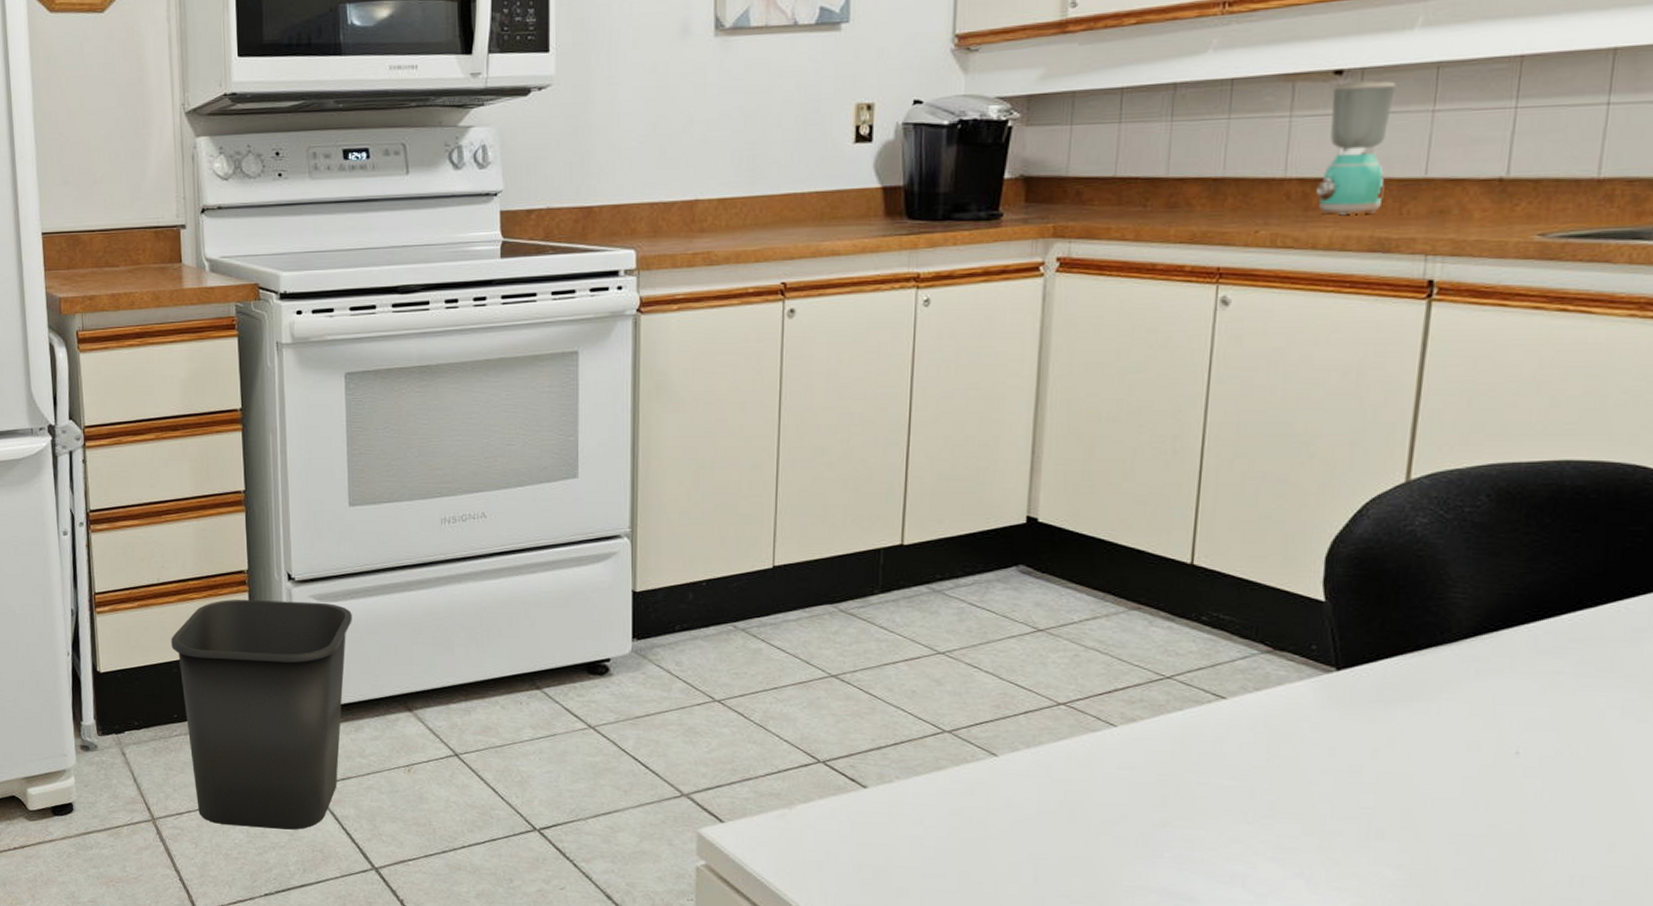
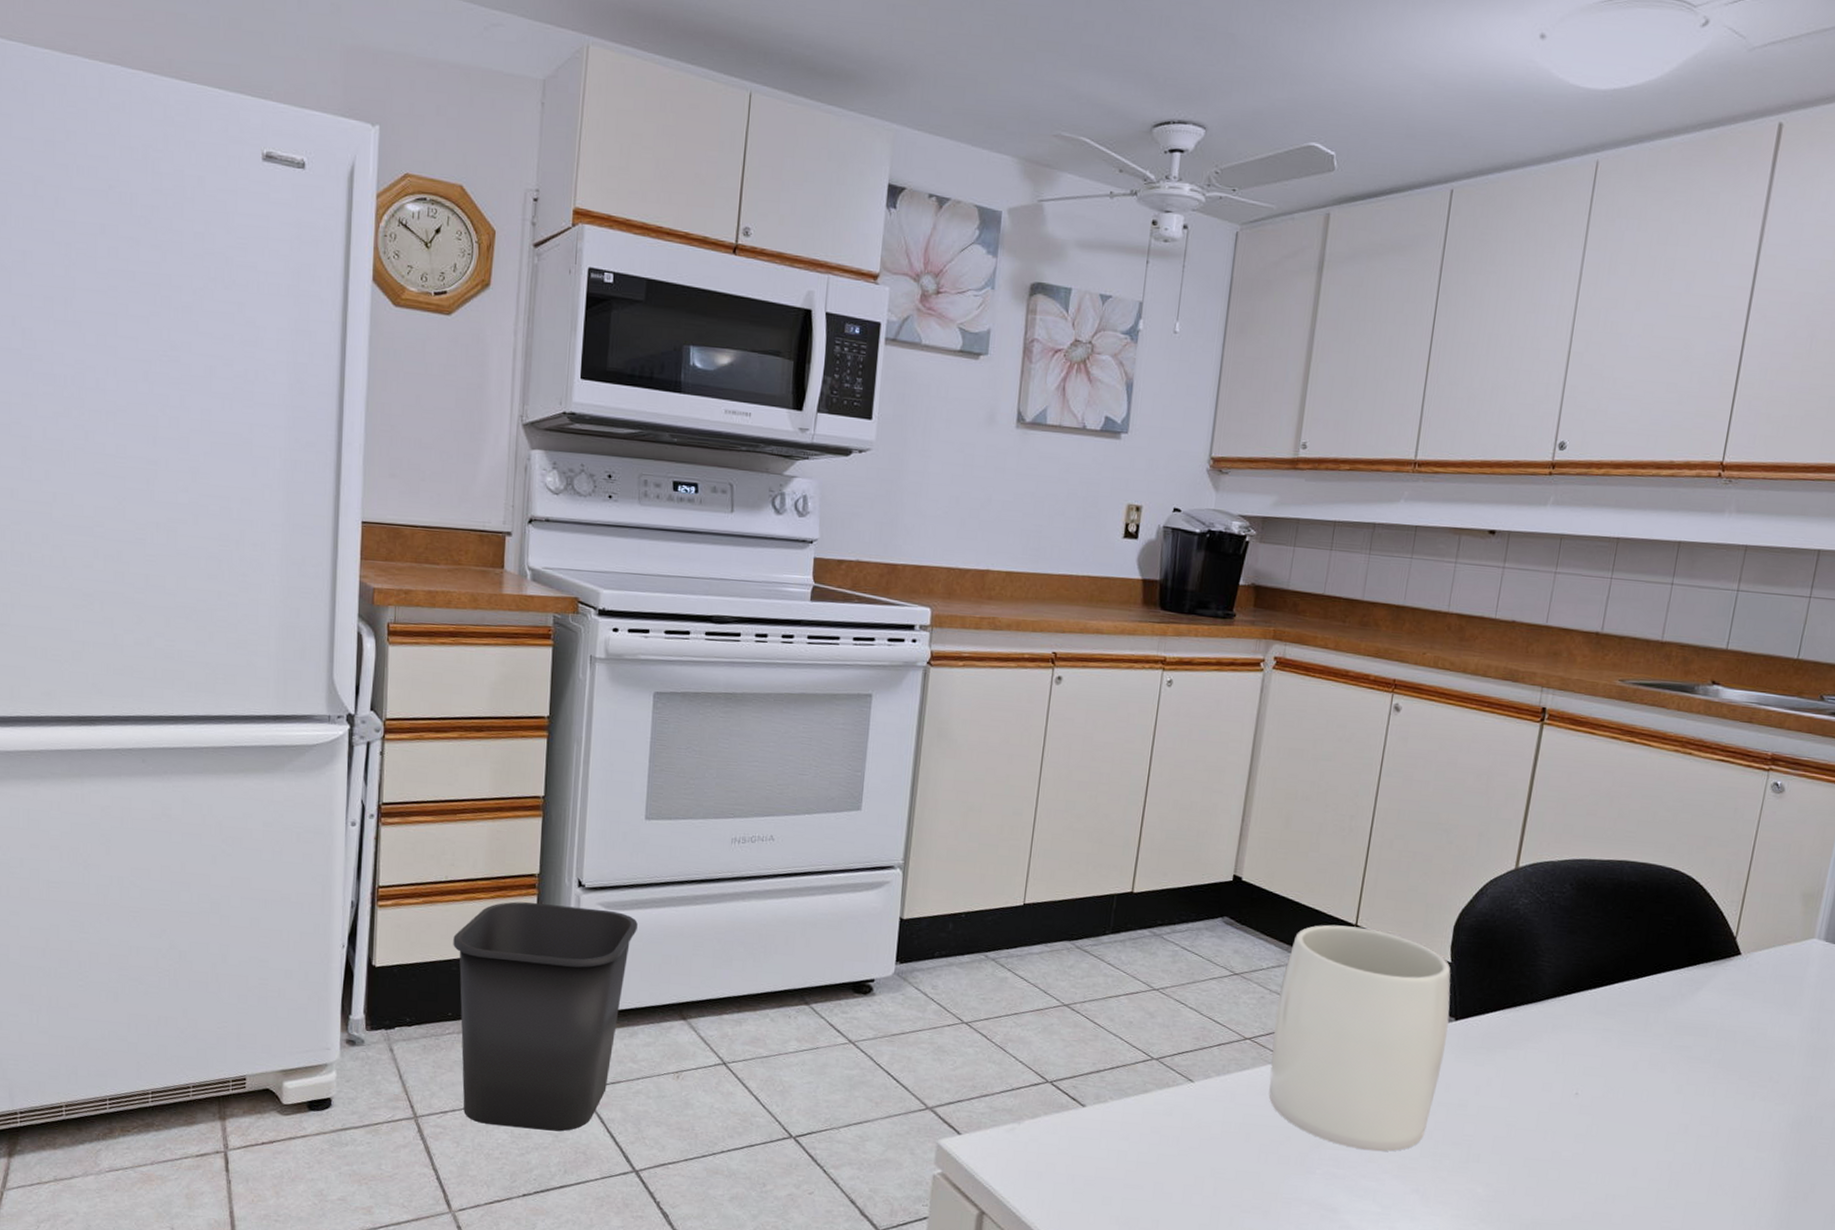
mug: none [1093,566,1329,830] -> present [1268,924,1451,1152]
blender: present [1316,80,1396,216] -> none [1469,541,1531,650]

